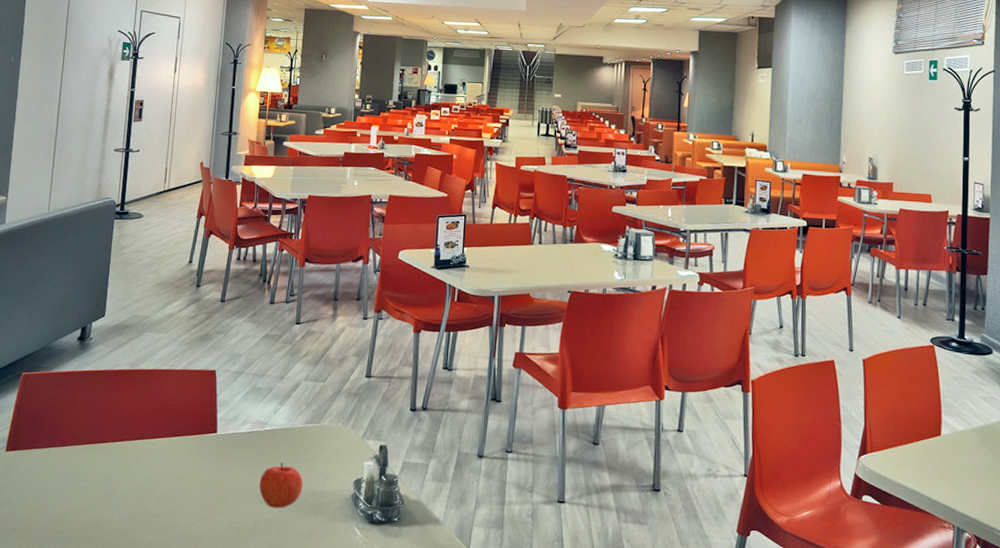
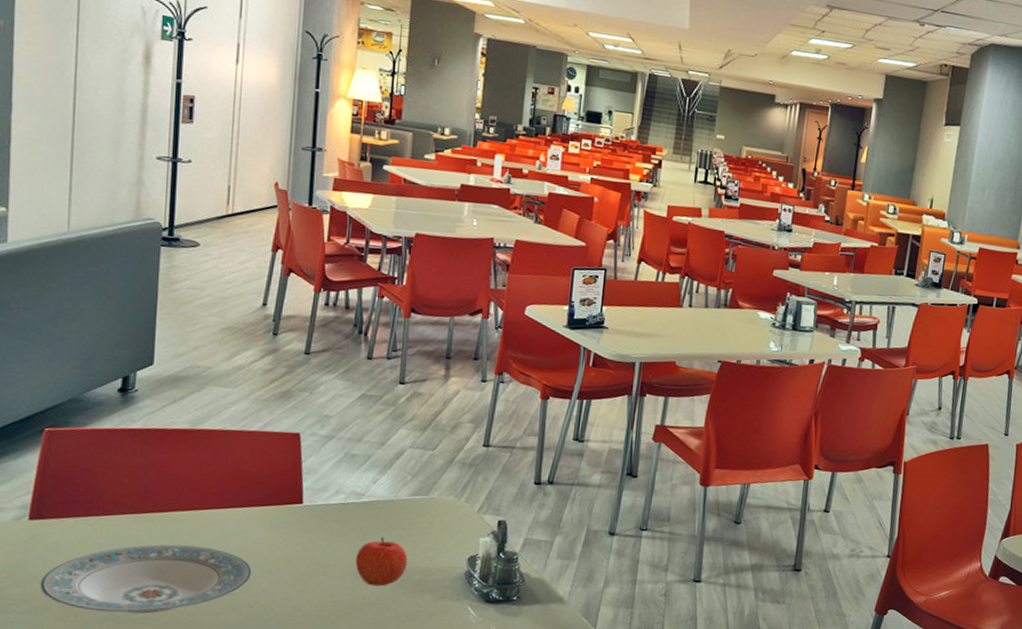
plate: none [10,471,175,535] -> present [40,544,252,614]

